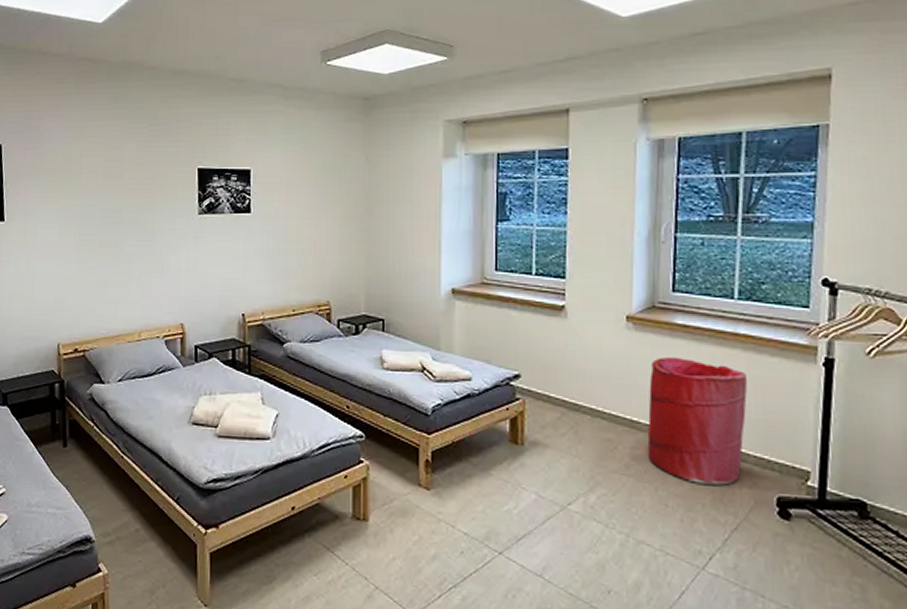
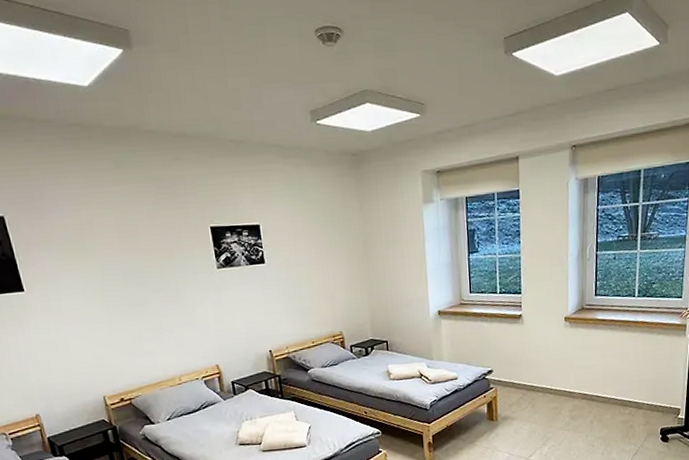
laundry hamper: present [647,356,747,485] -> none [580,343,643,428]

